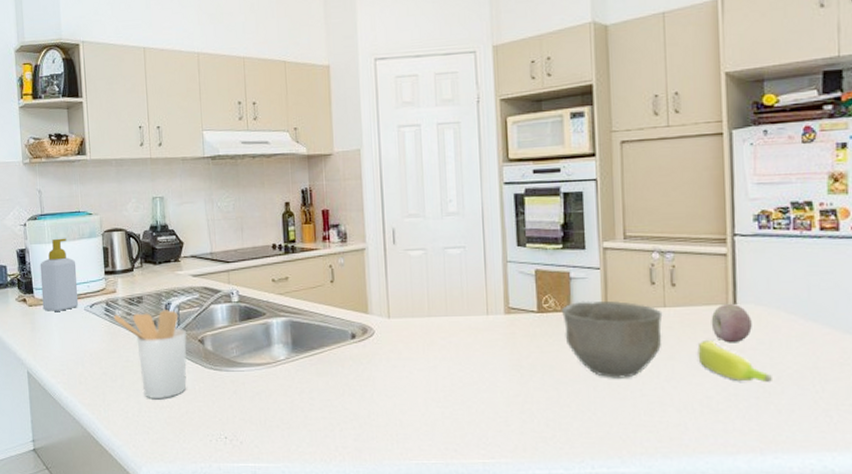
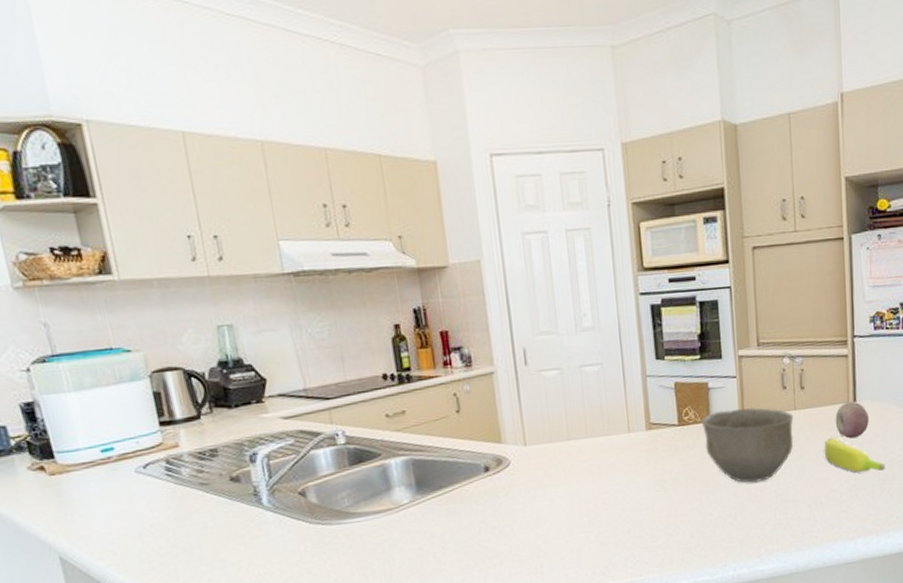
soap bottle: present [40,238,79,311] -> none [59,383,126,479]
utensil holder: present [113,310,187,398] -> none [178,460,288,568]

